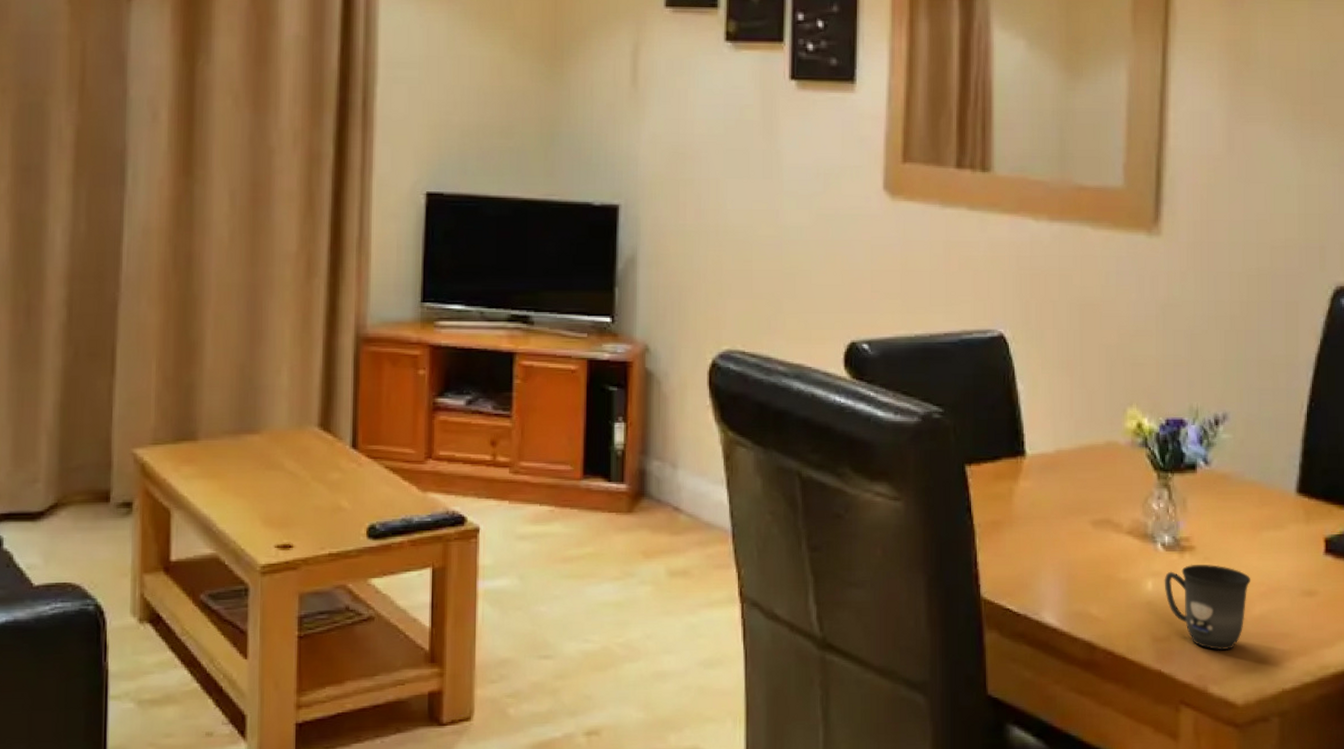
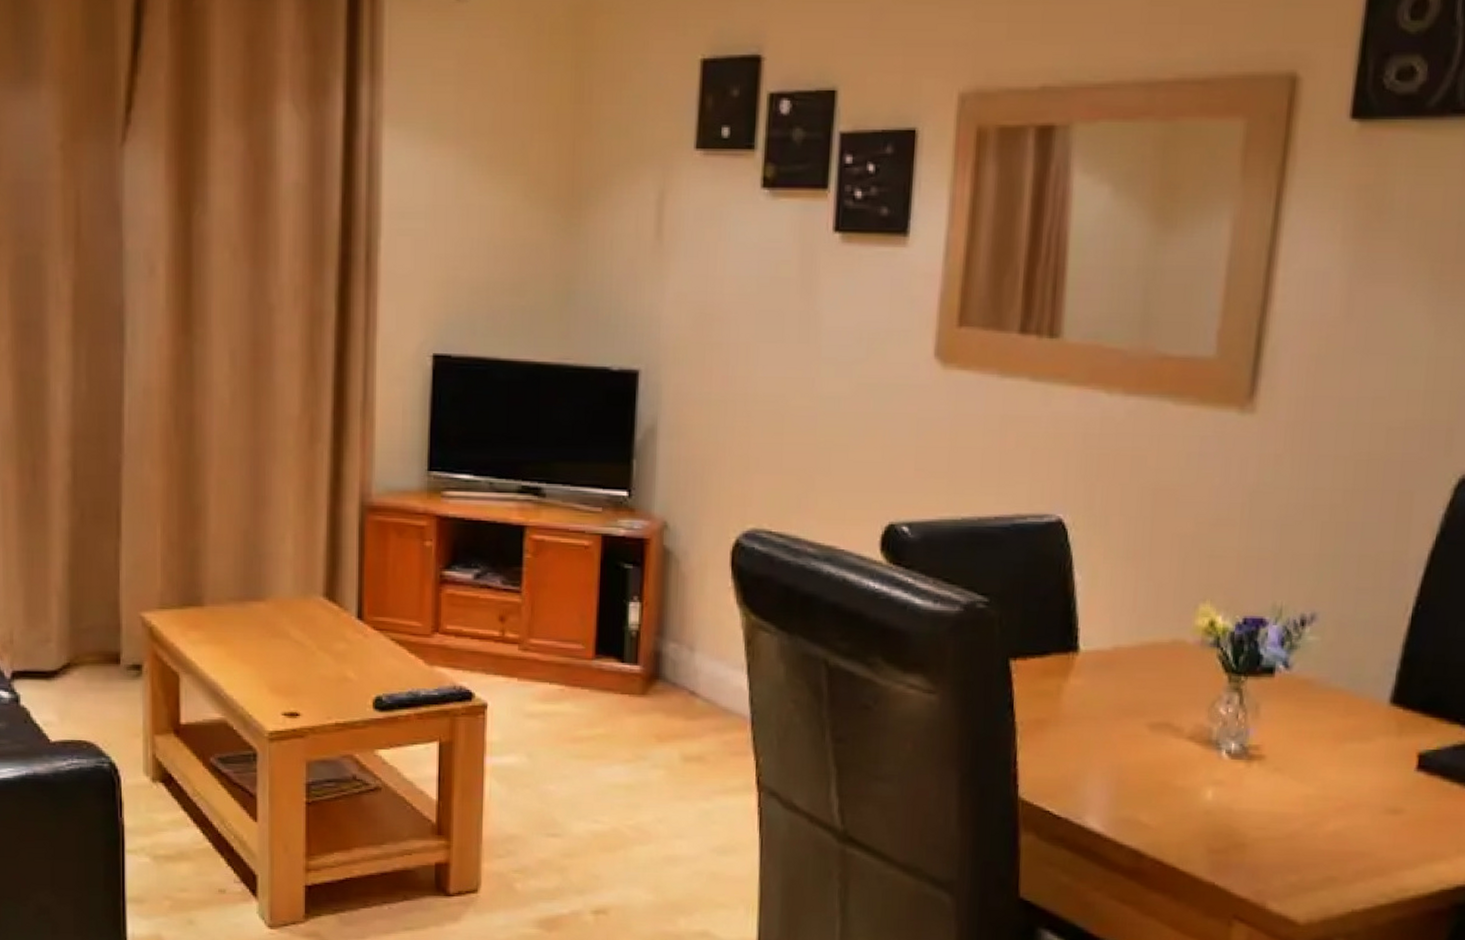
mug: present [1164,564,1251,651] -> none [1226,774,1327,867]

